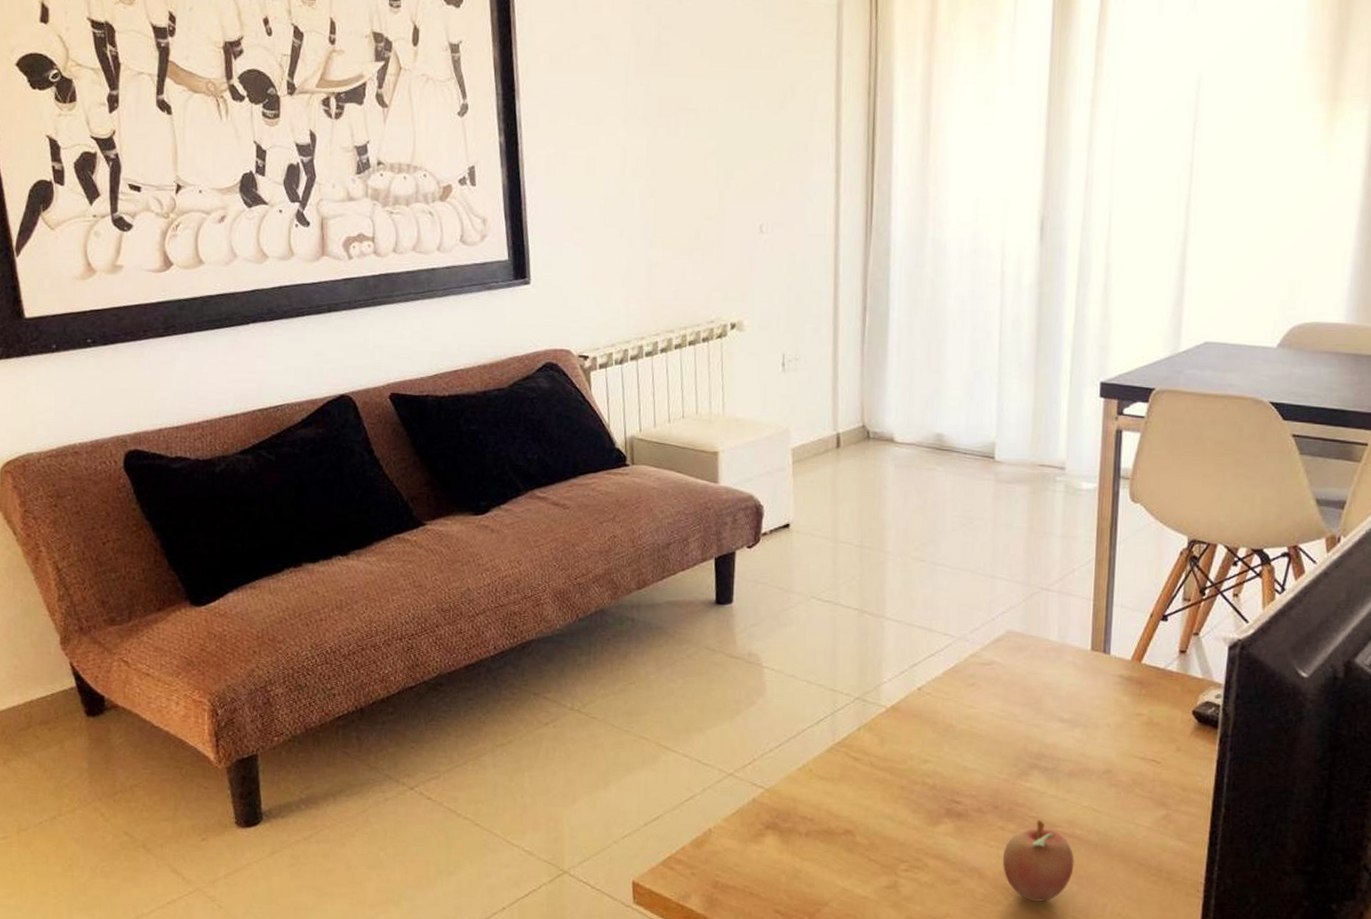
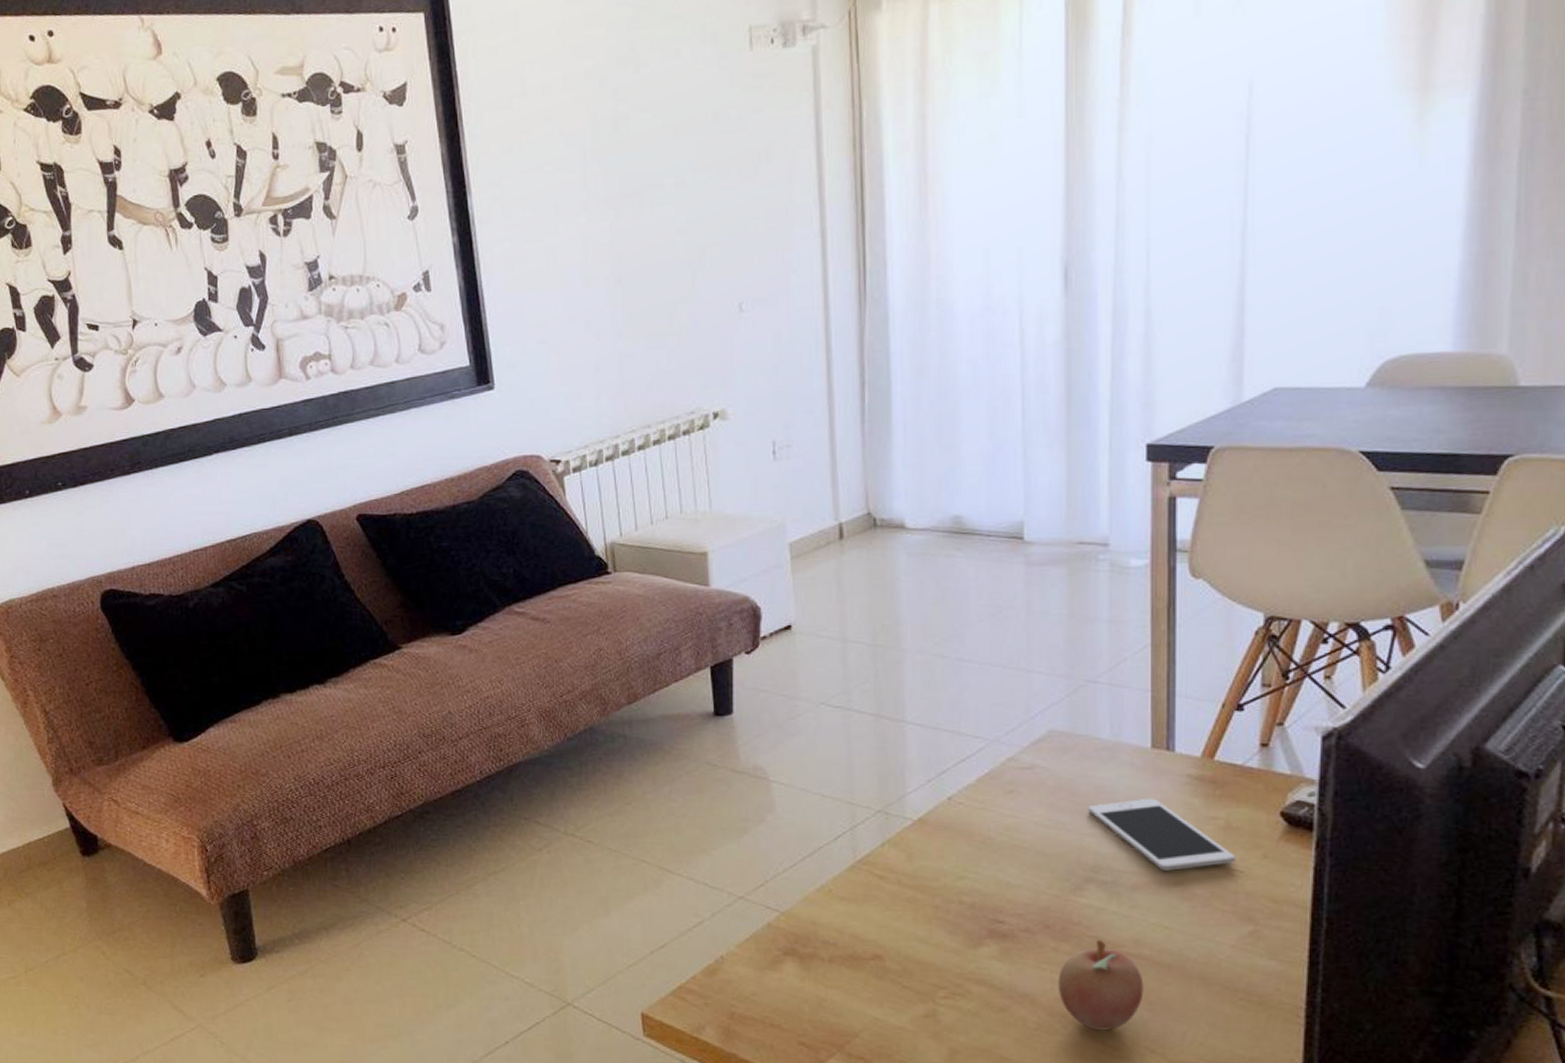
cell phone: none [1036,694,1155,760] -> present [1088,798,1235,871]

